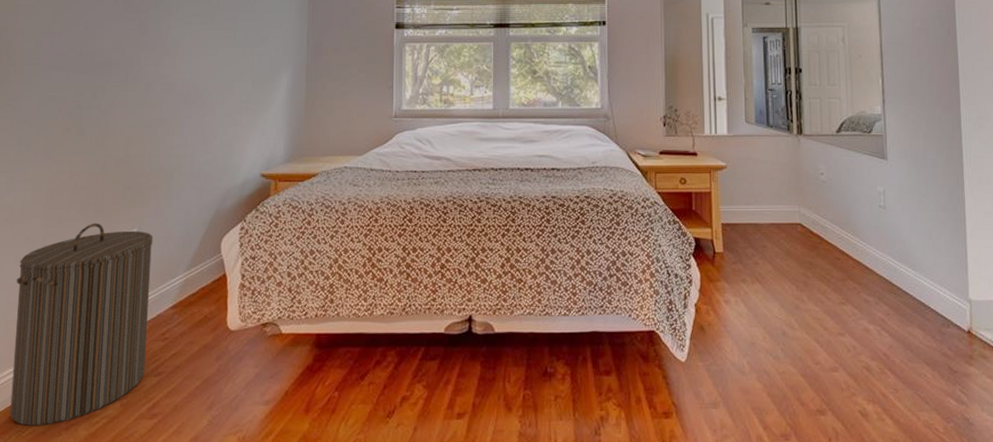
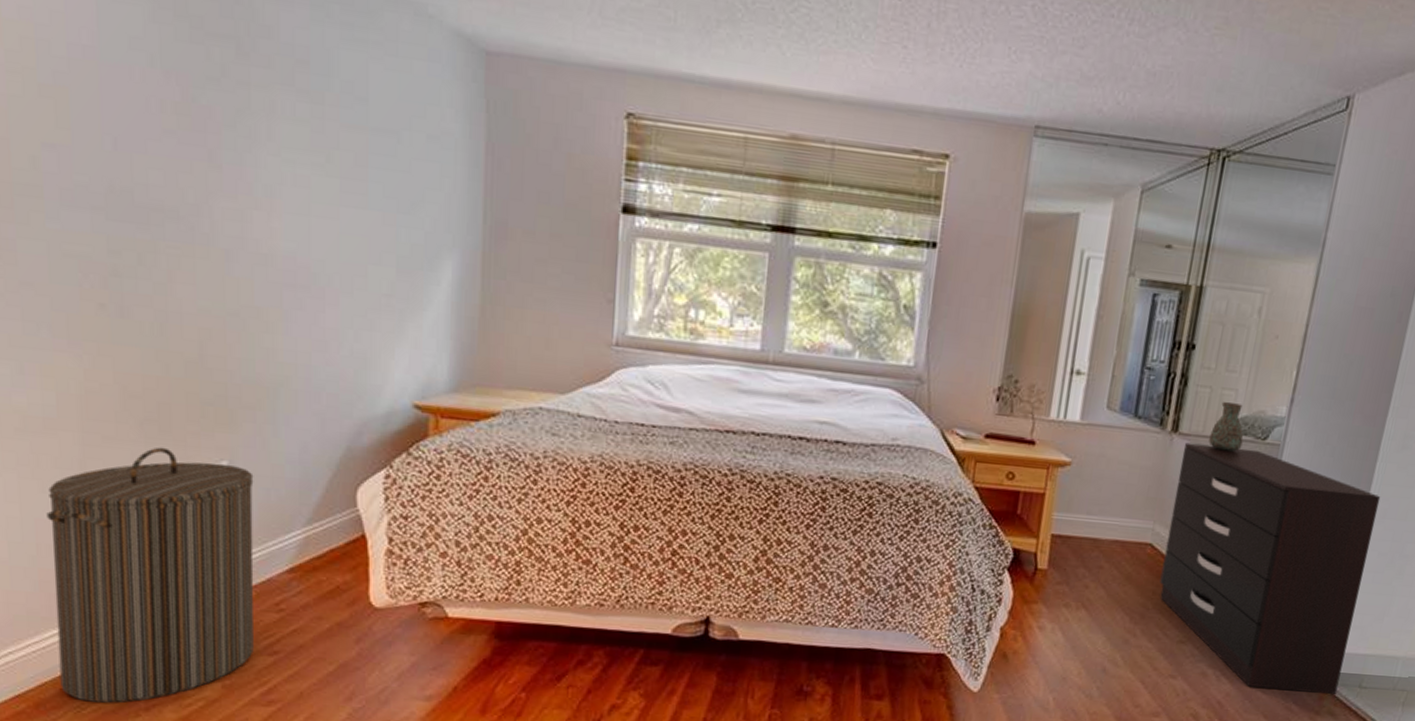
dresser: none [809,141,983,340] -> present [1159,442,1381,695]
decorative vase: none [827,108,854,144] -> present [1209,402,1244,452]

